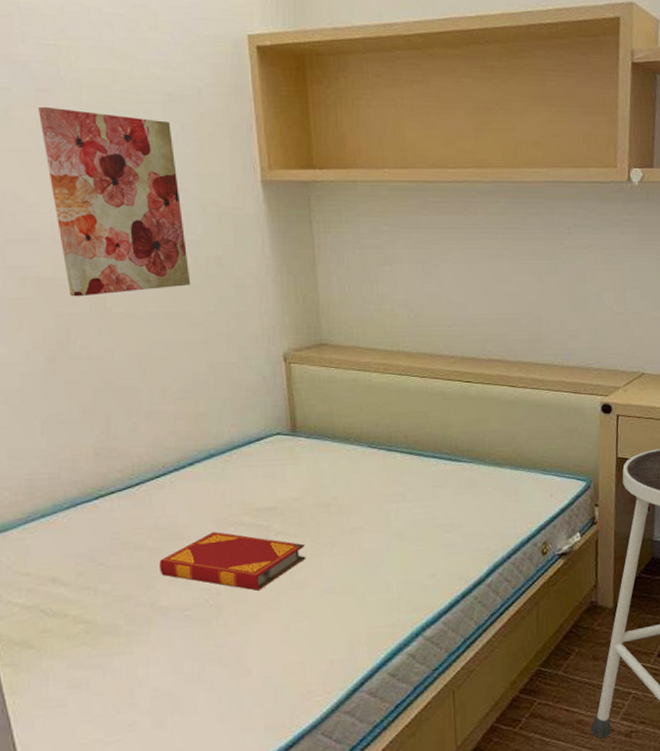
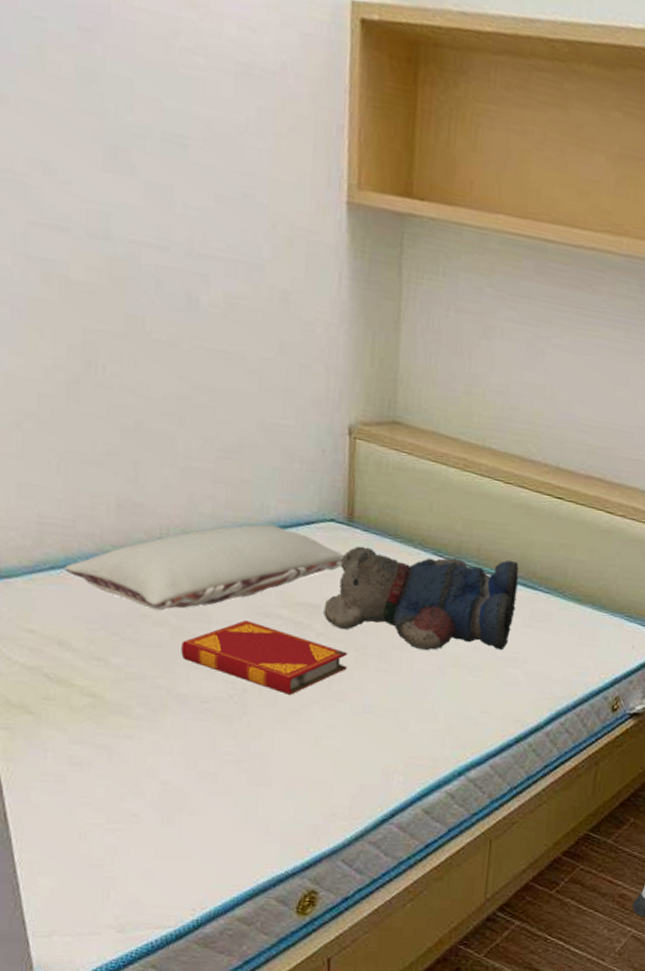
wall art: present [39,106,191,297] -> none [80,51,249,321]
pillow: none [52,447,292,537] -> present [64,524,343,611]
teddy bear: none [279,440,445,531] -> present [322,546,519,651]

